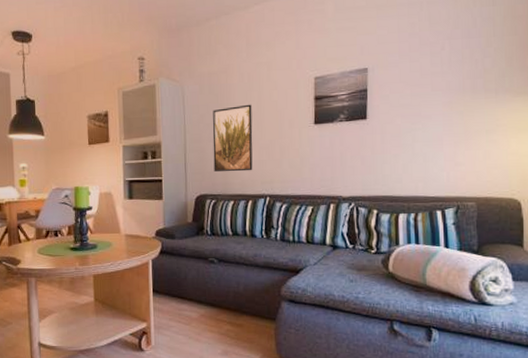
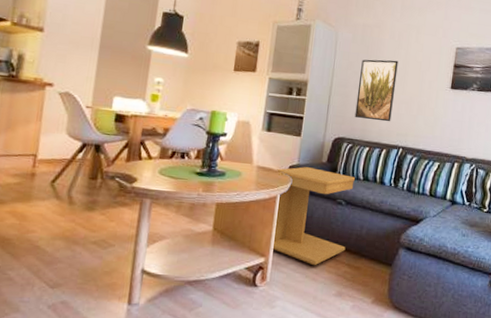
side table: none [143,229,225,327] -> present [271,167,355,266]

